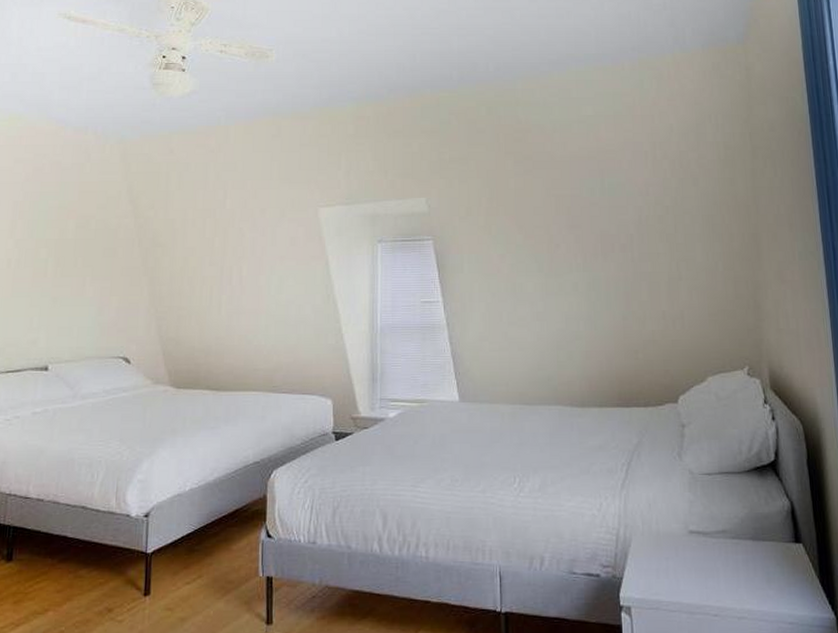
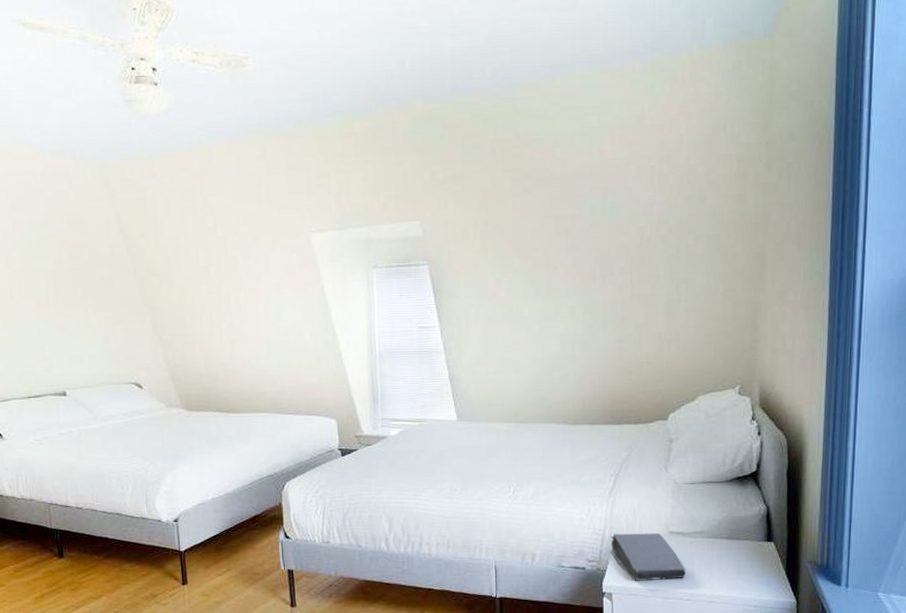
book: none [626,532,710,592] -> present [610,533,685,581]

